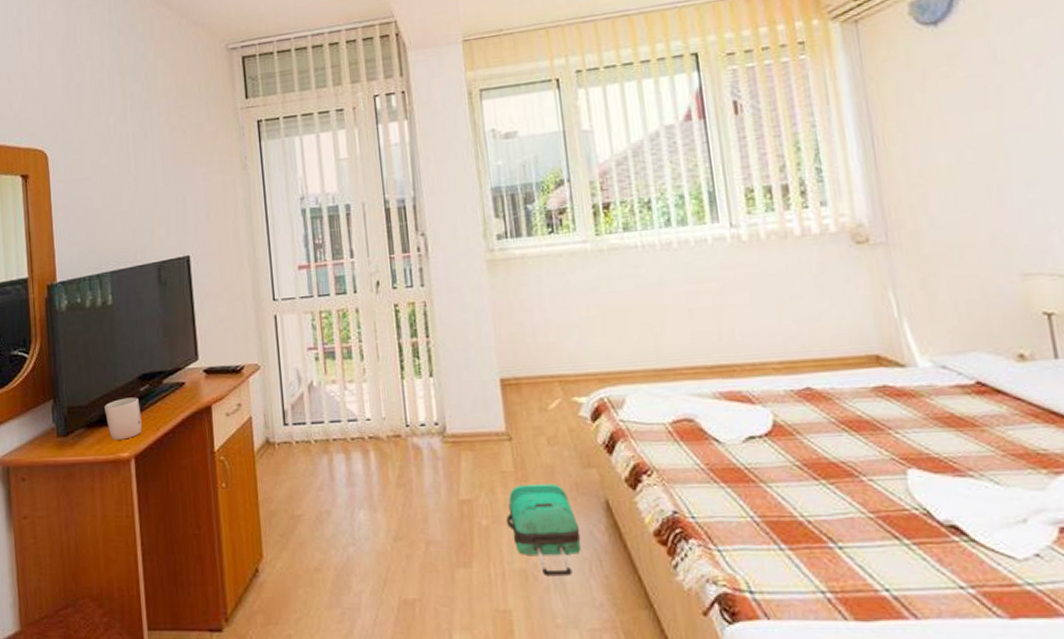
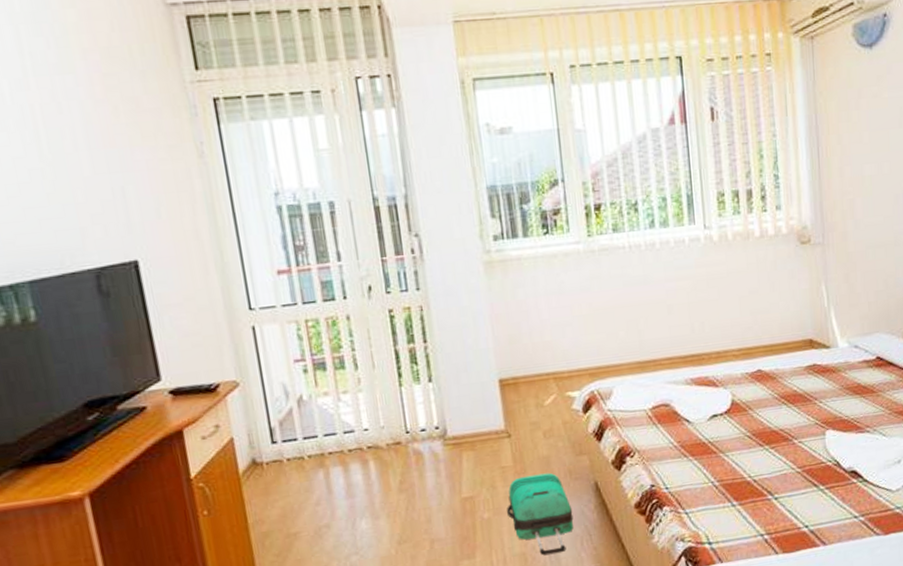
mug: present [104,397,142,440] -> none [40,427,96,479]

